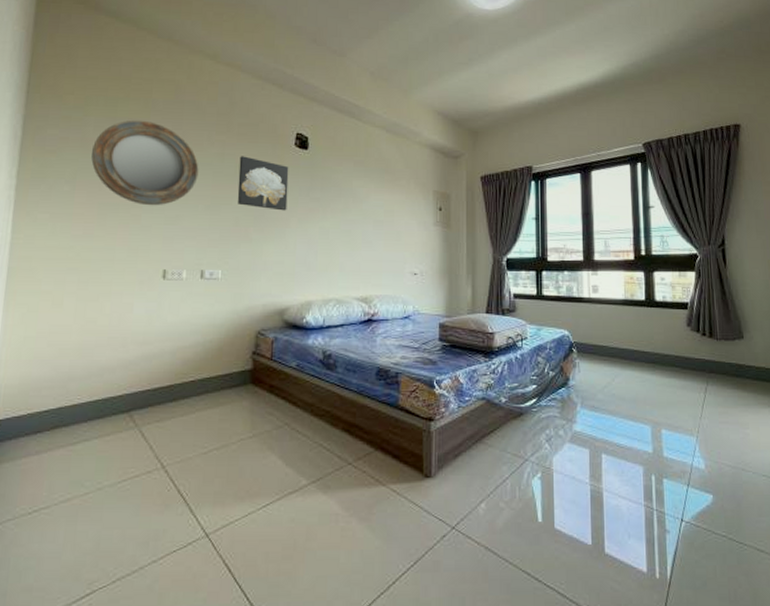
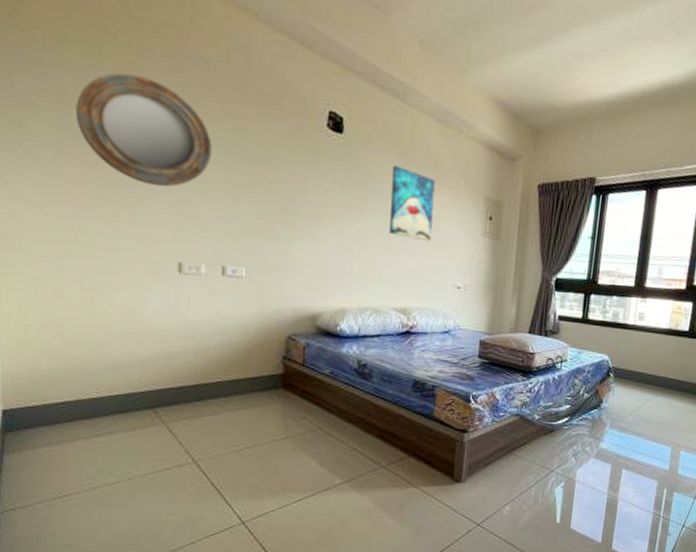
wall art: present [237,156,289,211] -> none [260,134,321,206]
wall art: none [349,171,389,234] -> present [388,165,435,242]

